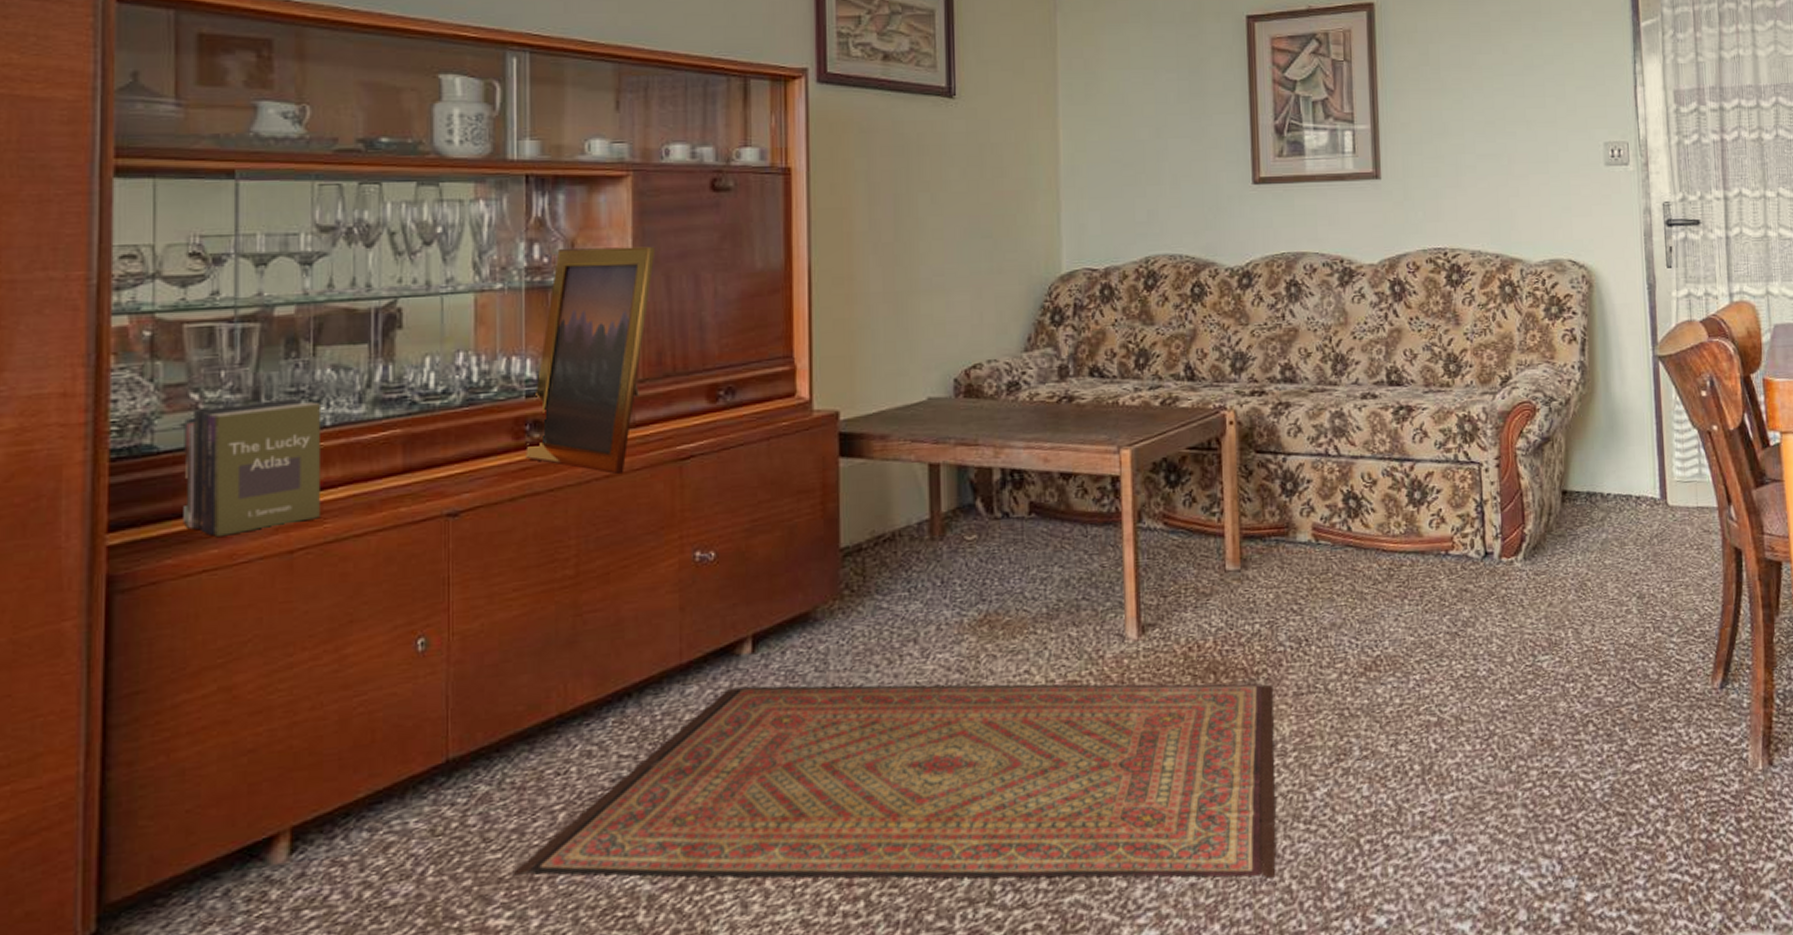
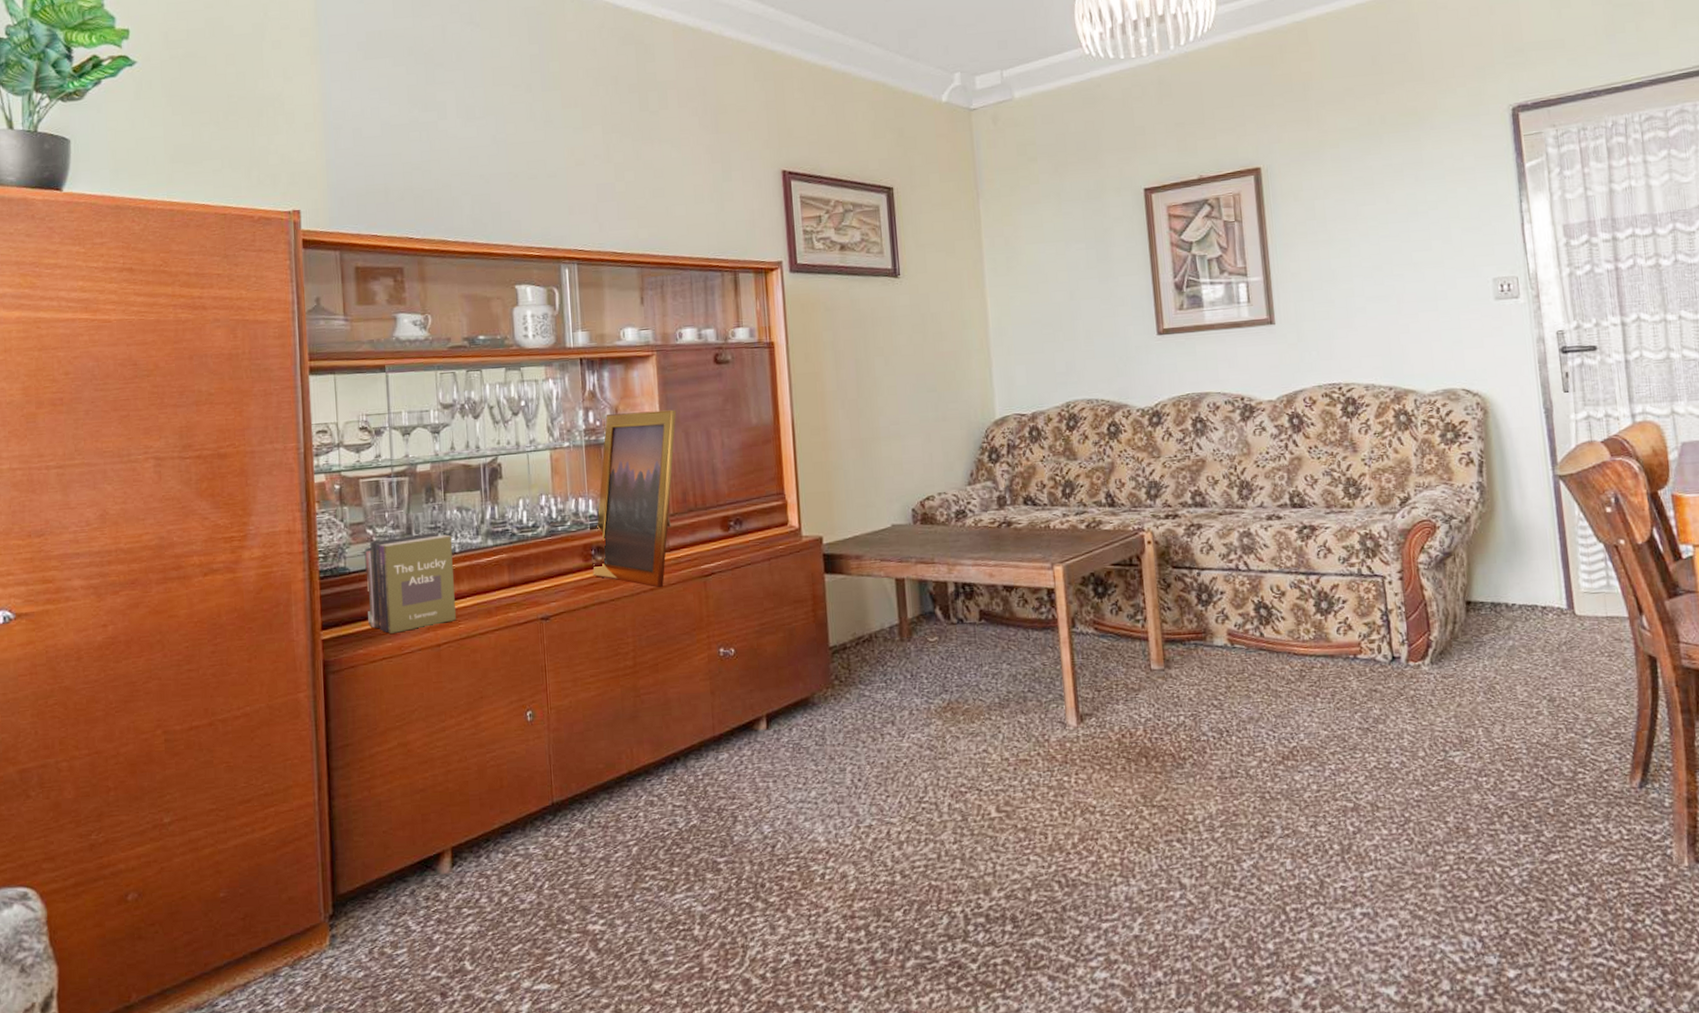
area rug: present [512,683,1277,879] -> none [603,755,1211,936]

